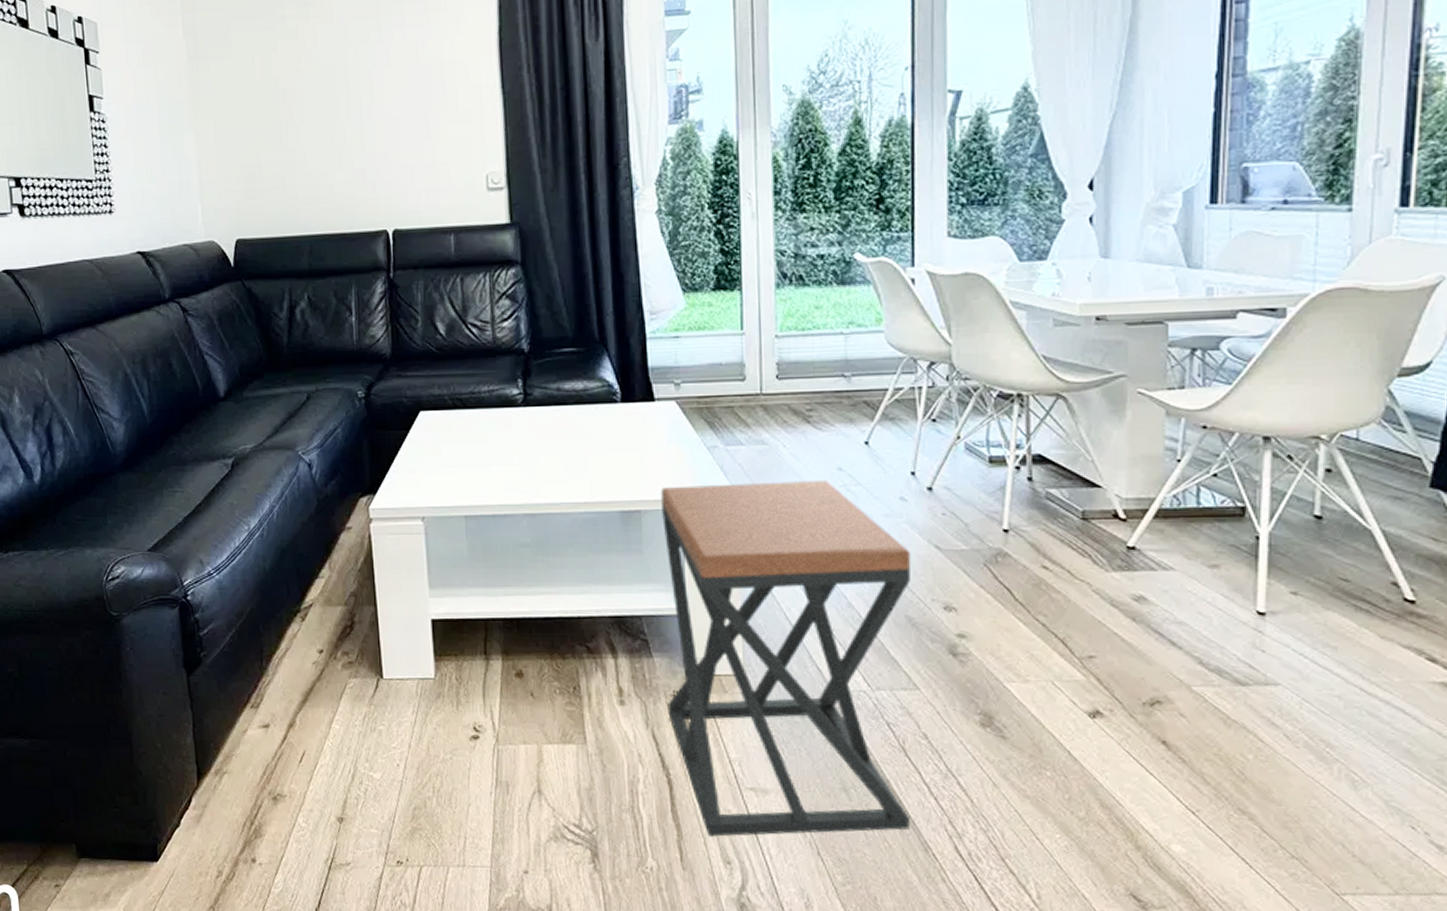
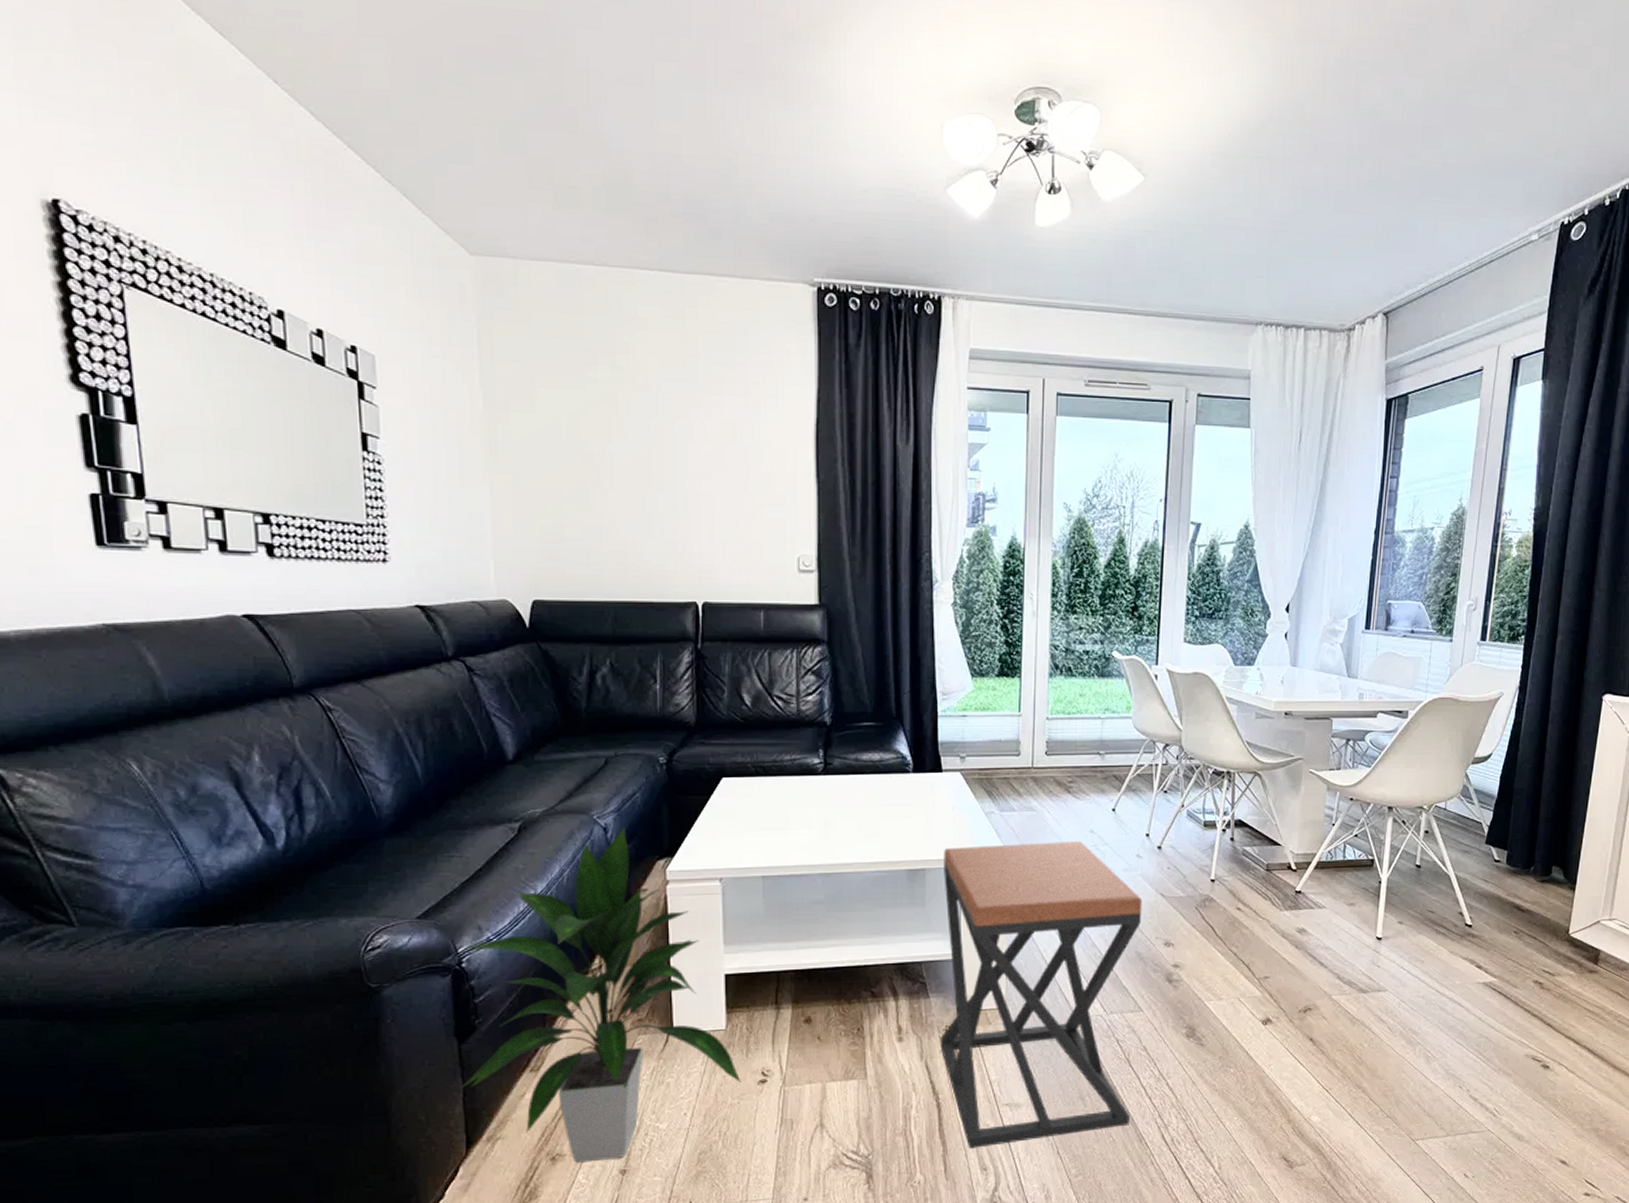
indoor plant: none [188,463,453,806] -> present [460,827,741,1163]

